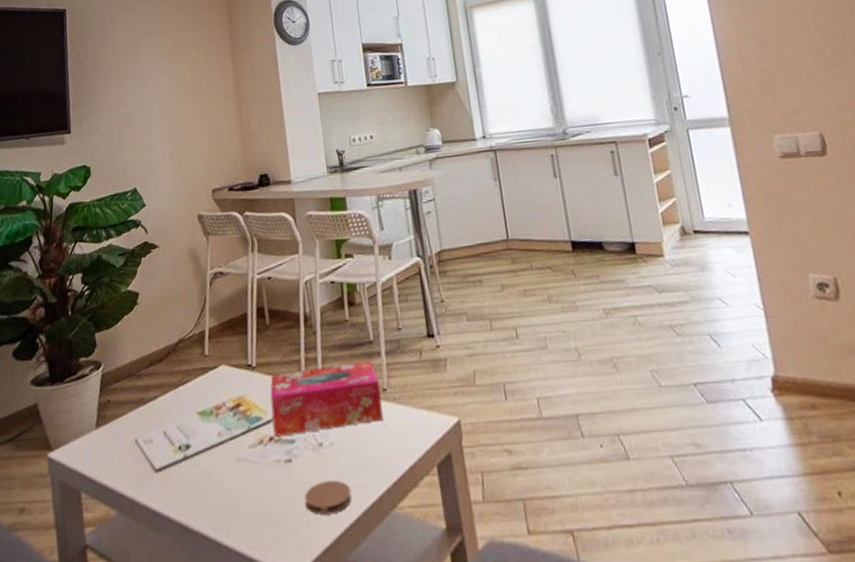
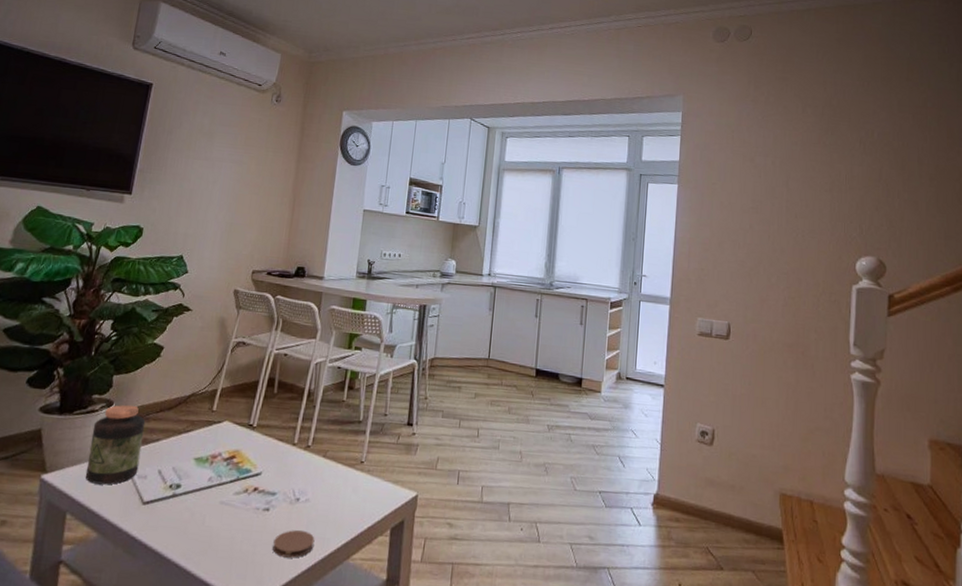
jar: none [87,362,143,456] -> present [85,404,146,485]
tissue box: present [270,360,383,437] -> none [258,436,359,489]

